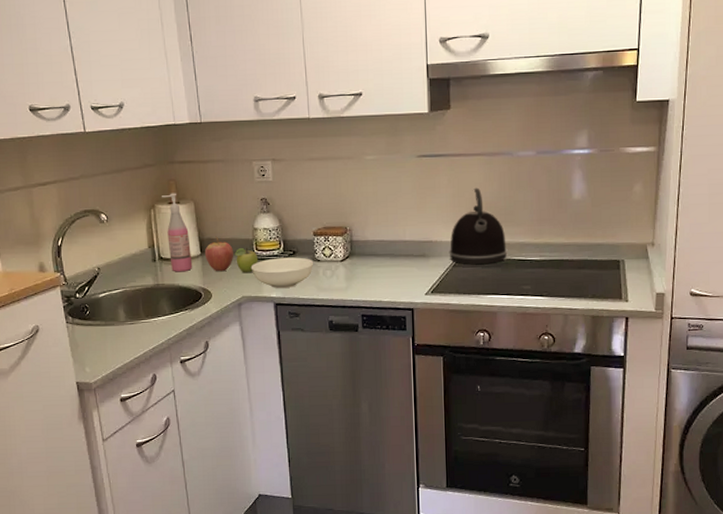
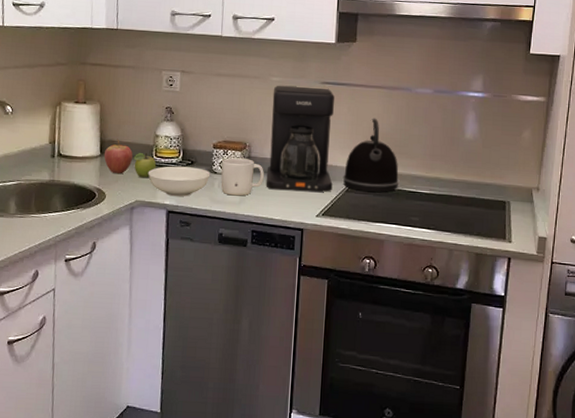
soap dispenser: present [162,193,193,272] -> none [69,92,91,171]
mug: none [323,243,368,282] -> present [221,157,264,196]
coffee maker: none [368,161,439,272] -> present [265,85,334,192]

